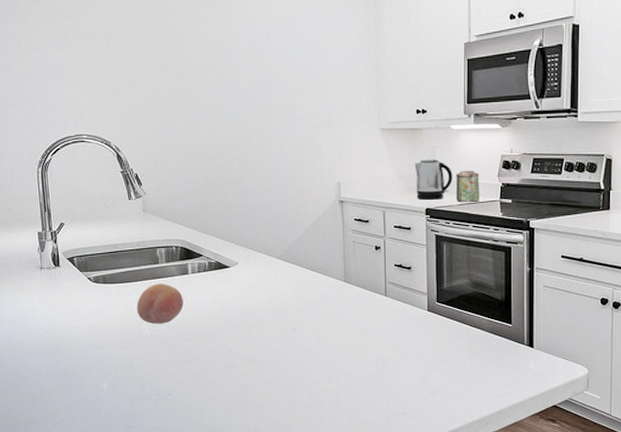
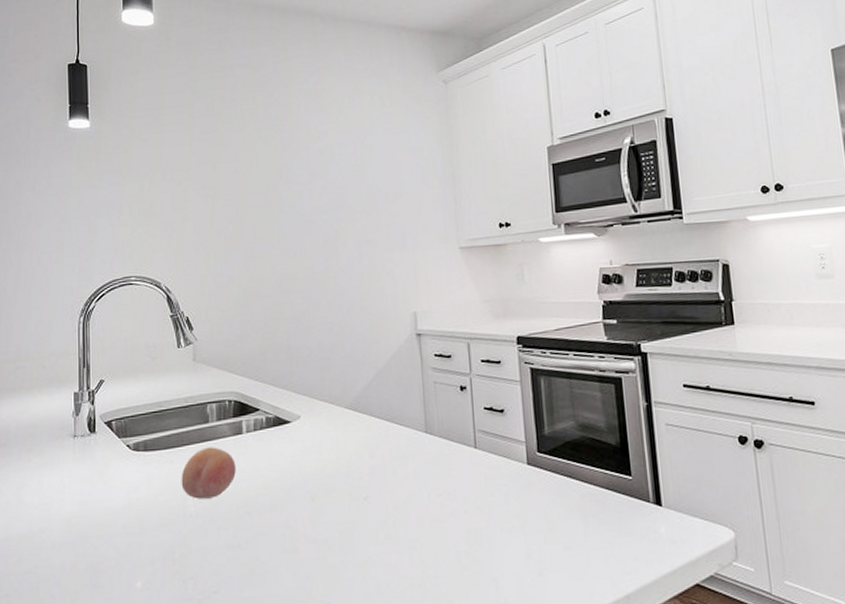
kettle: present [414,159,453,200] -> none [500,278,546,327]
canister: present [456,170,480,203] -> none [549,288,579,328]

